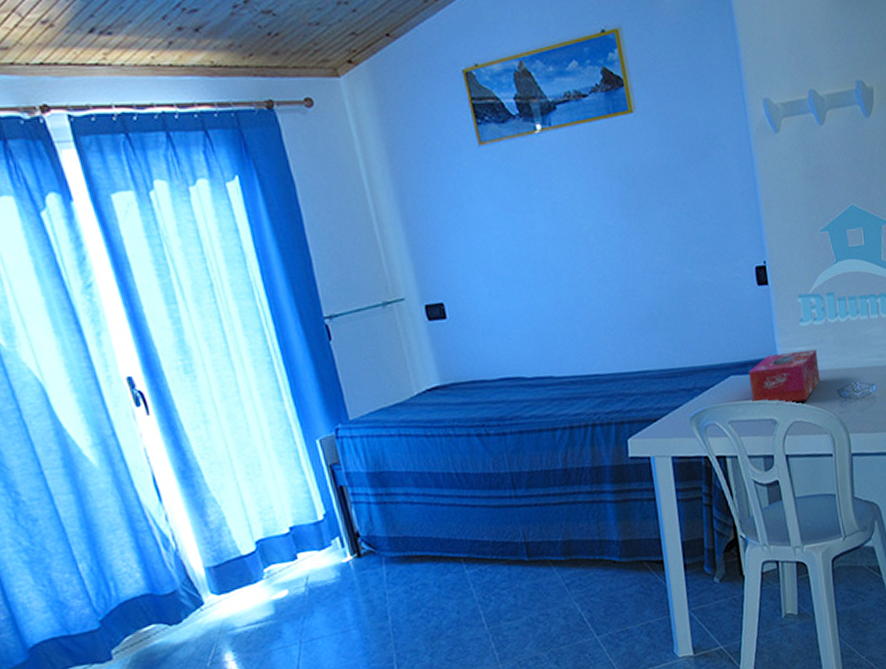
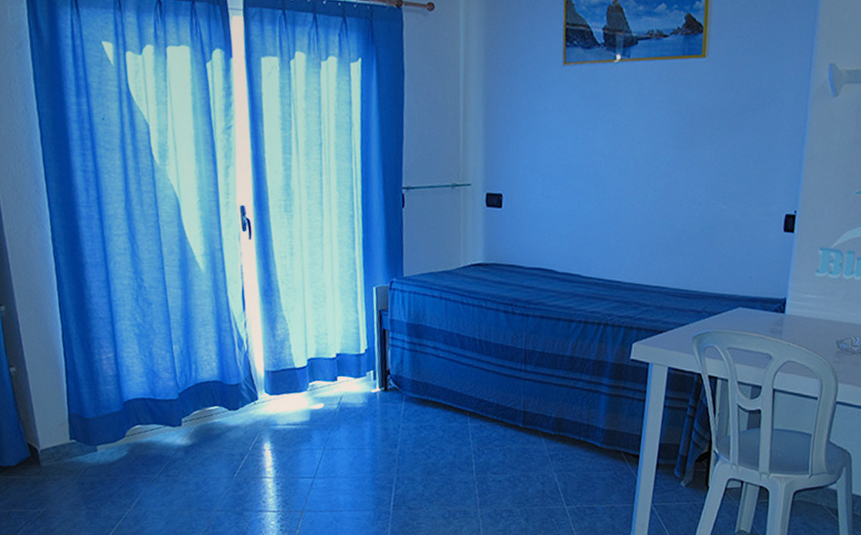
tissue box: present [748,349,820,404] -> none [753,296,825,344]

